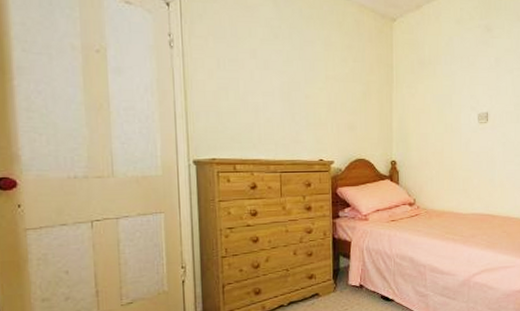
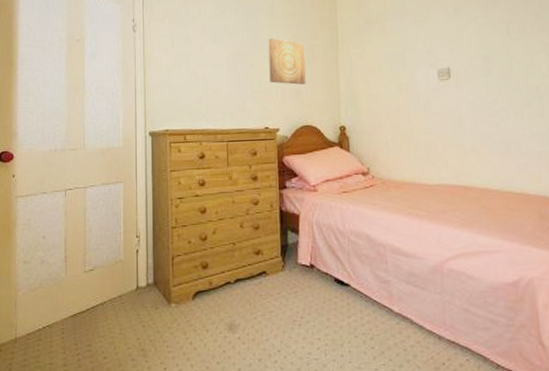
wall art: none [324,70,361,119] -> present [268,38,306,85]

